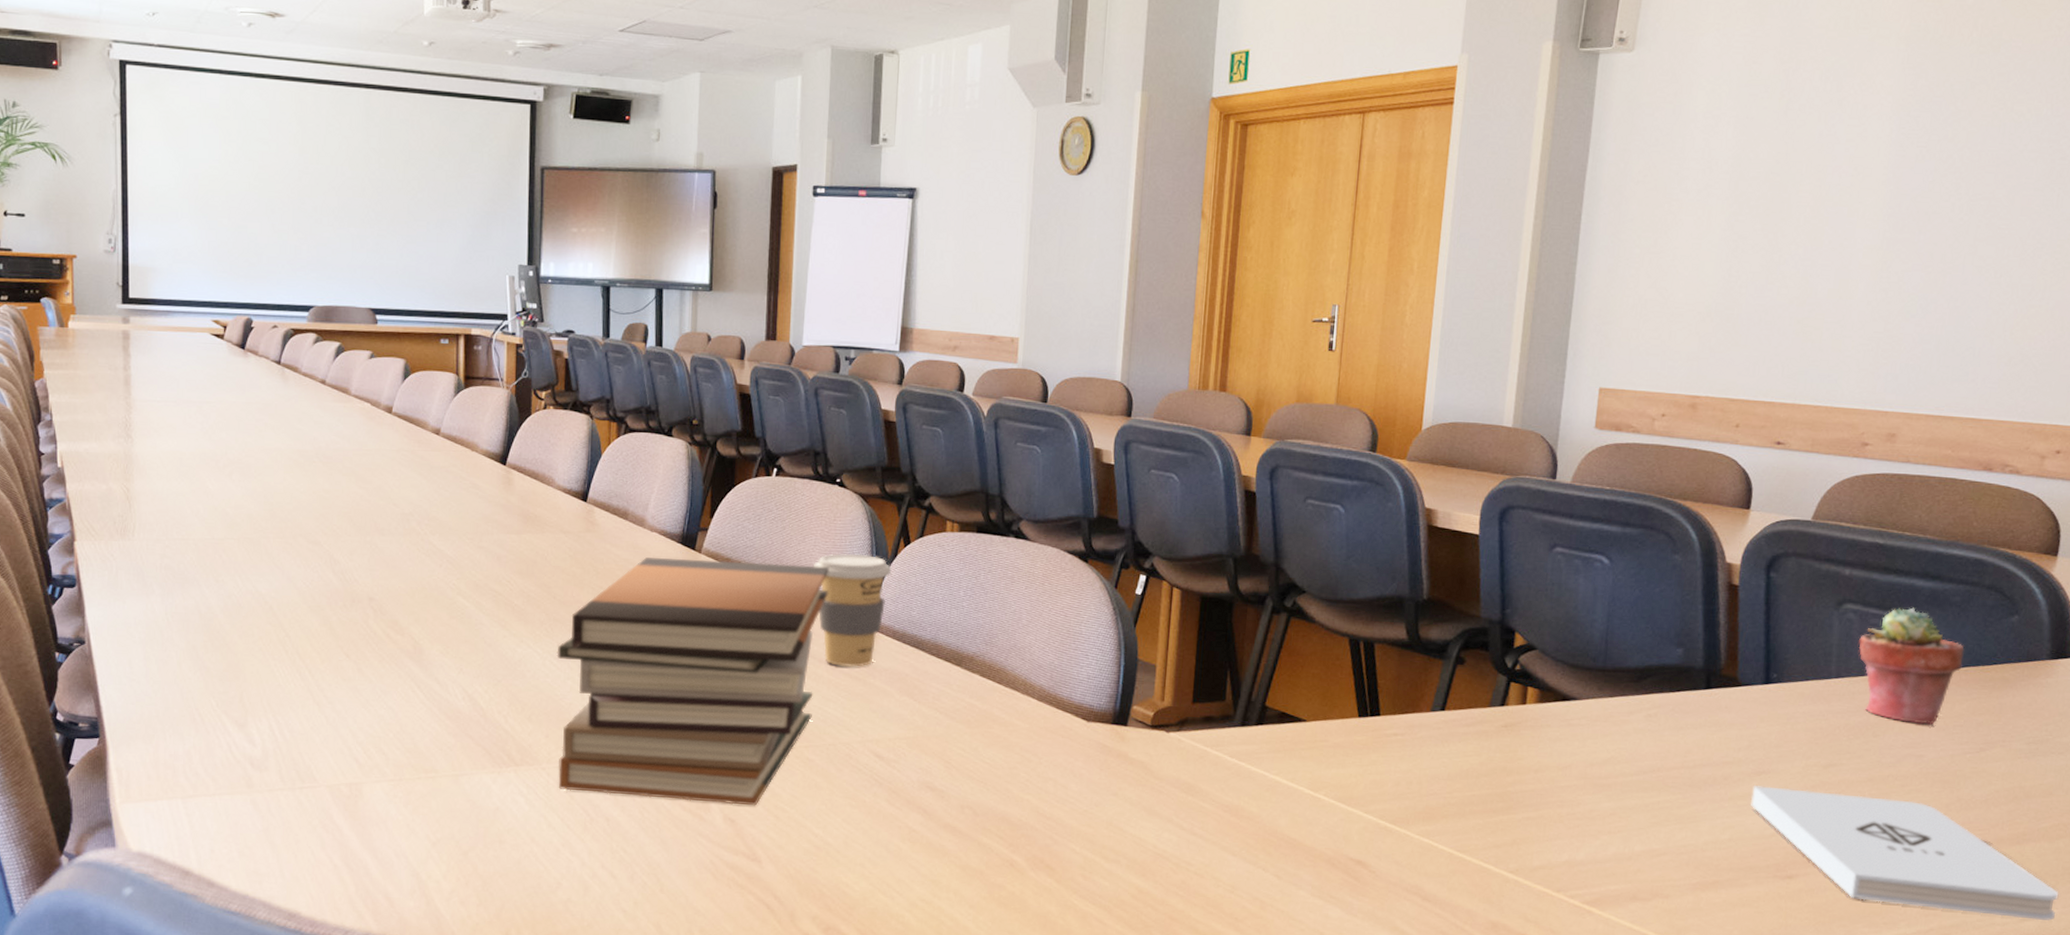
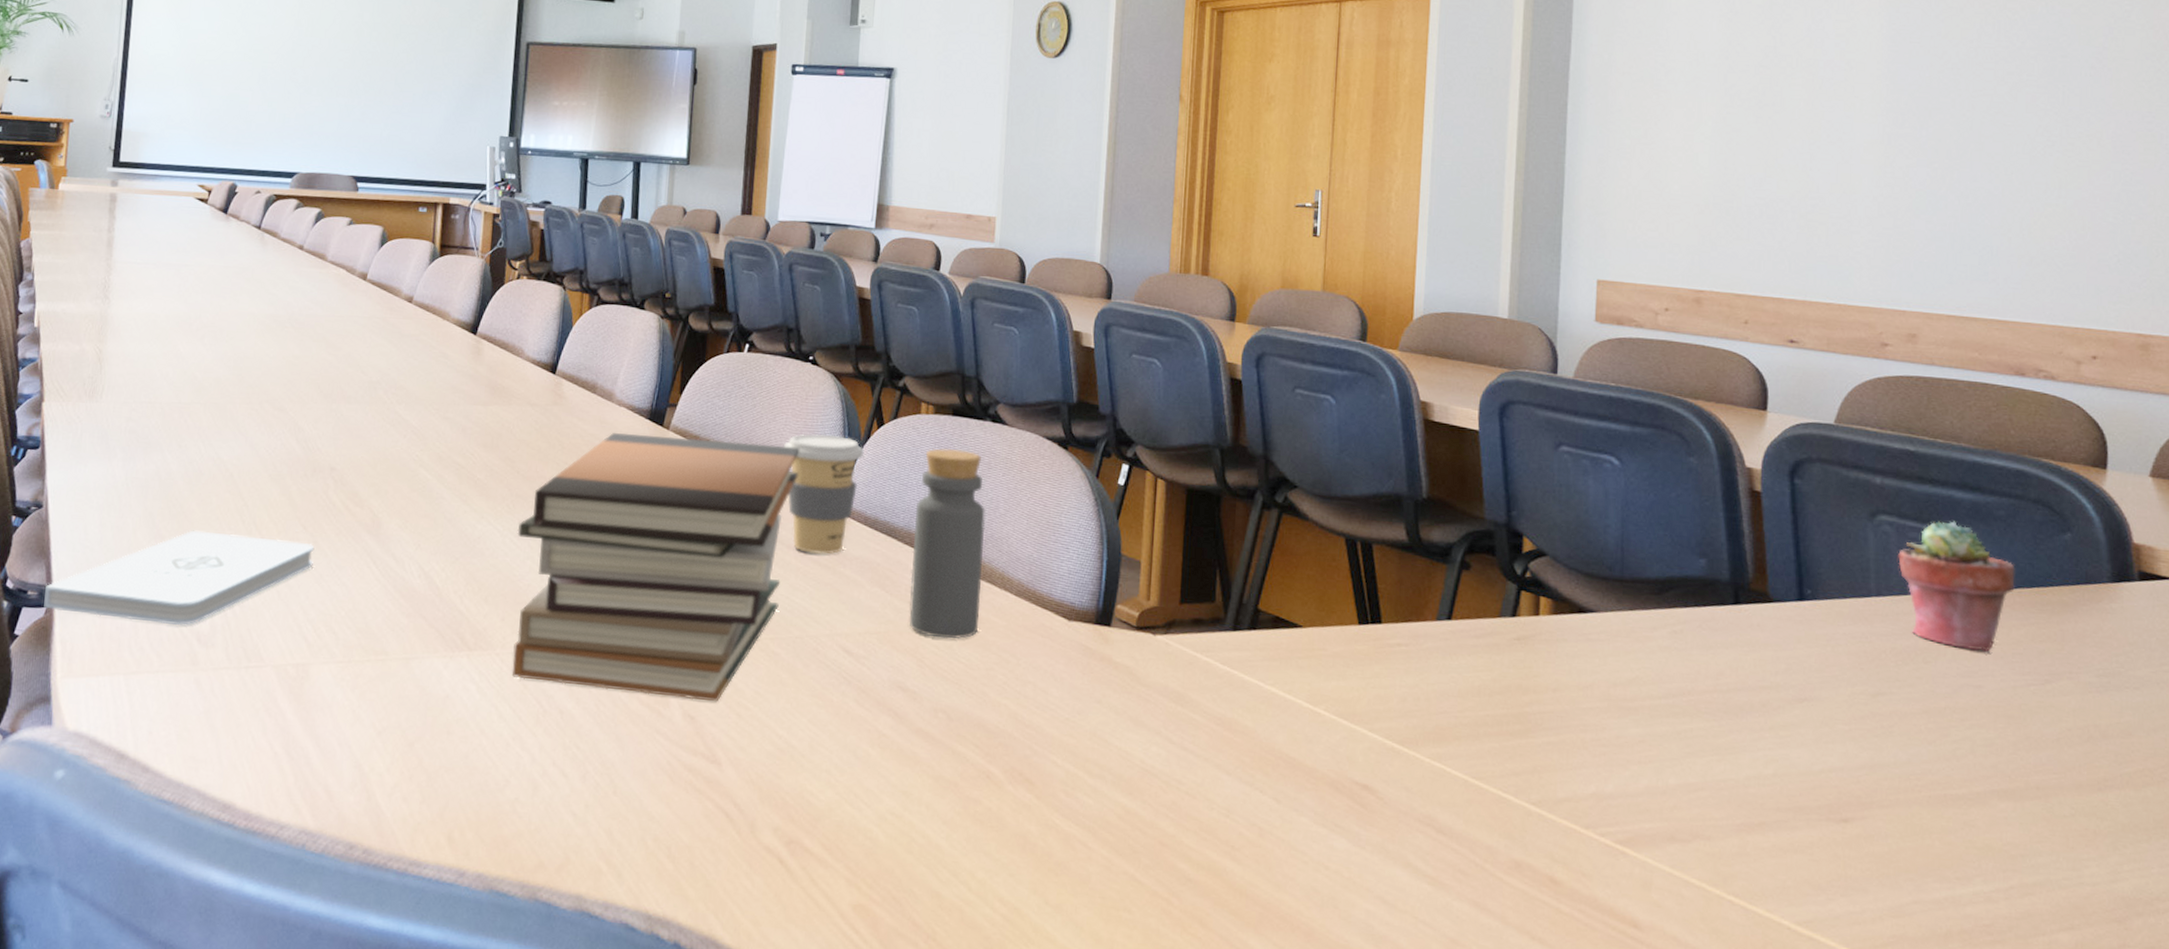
notepad: none [95,661,359,751] -> present [44,530,315,625]
bottle: none [936,564,1009,742] -> present [909,448,986,639]
notepad: present [1751,785,2059,921] -> none [1794,714,2153,882]

